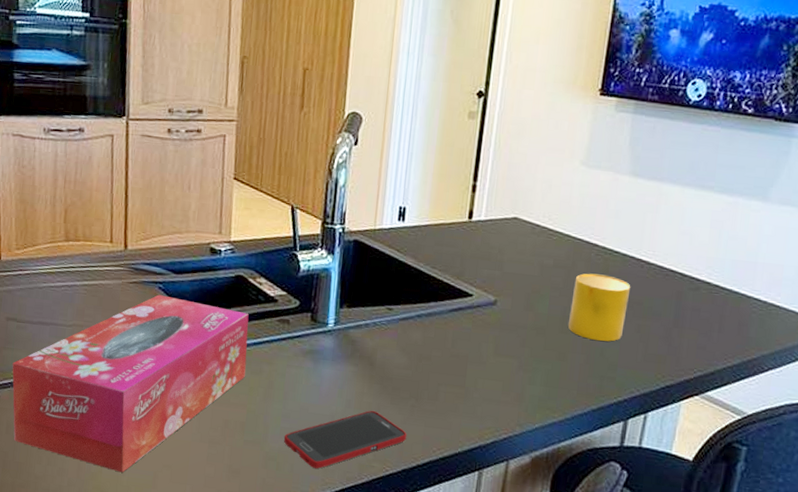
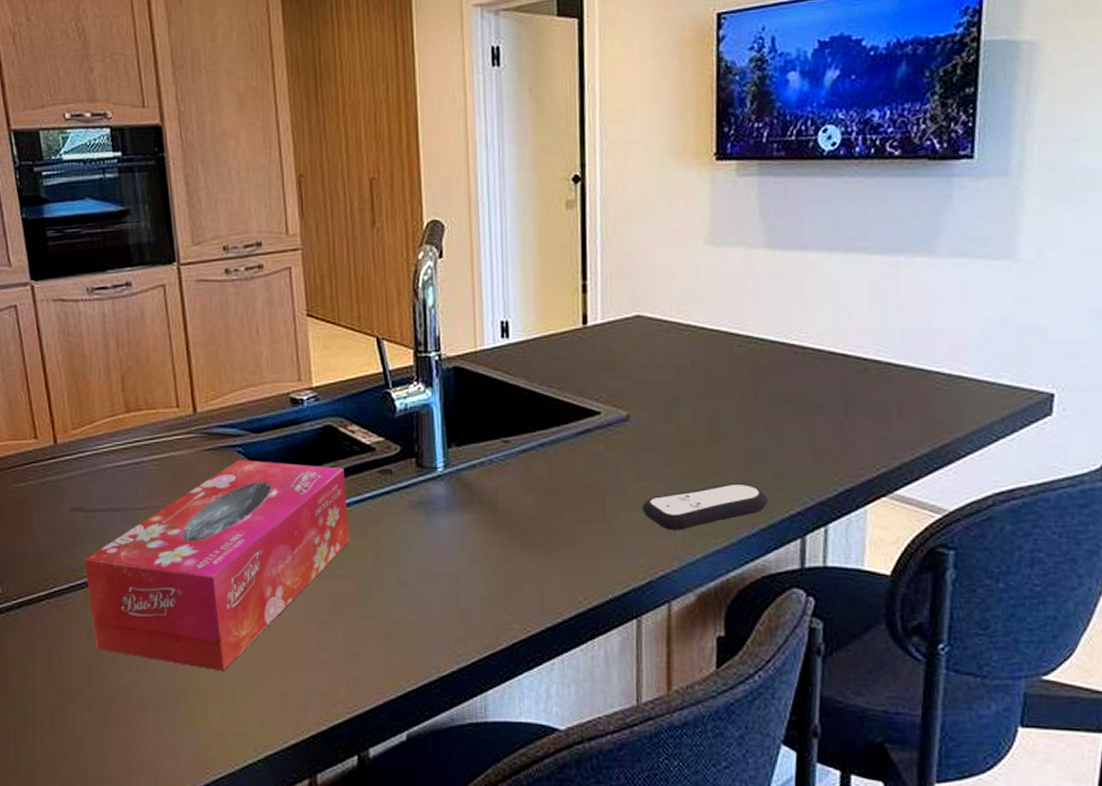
cell phone: present [283,410,407,469] -> none [403,562,547,639]
remote control: none [496,368,601,402] -> present [642,483,768,530]
cup: present [568,273,631,342] -> none [717,368,786,447]

